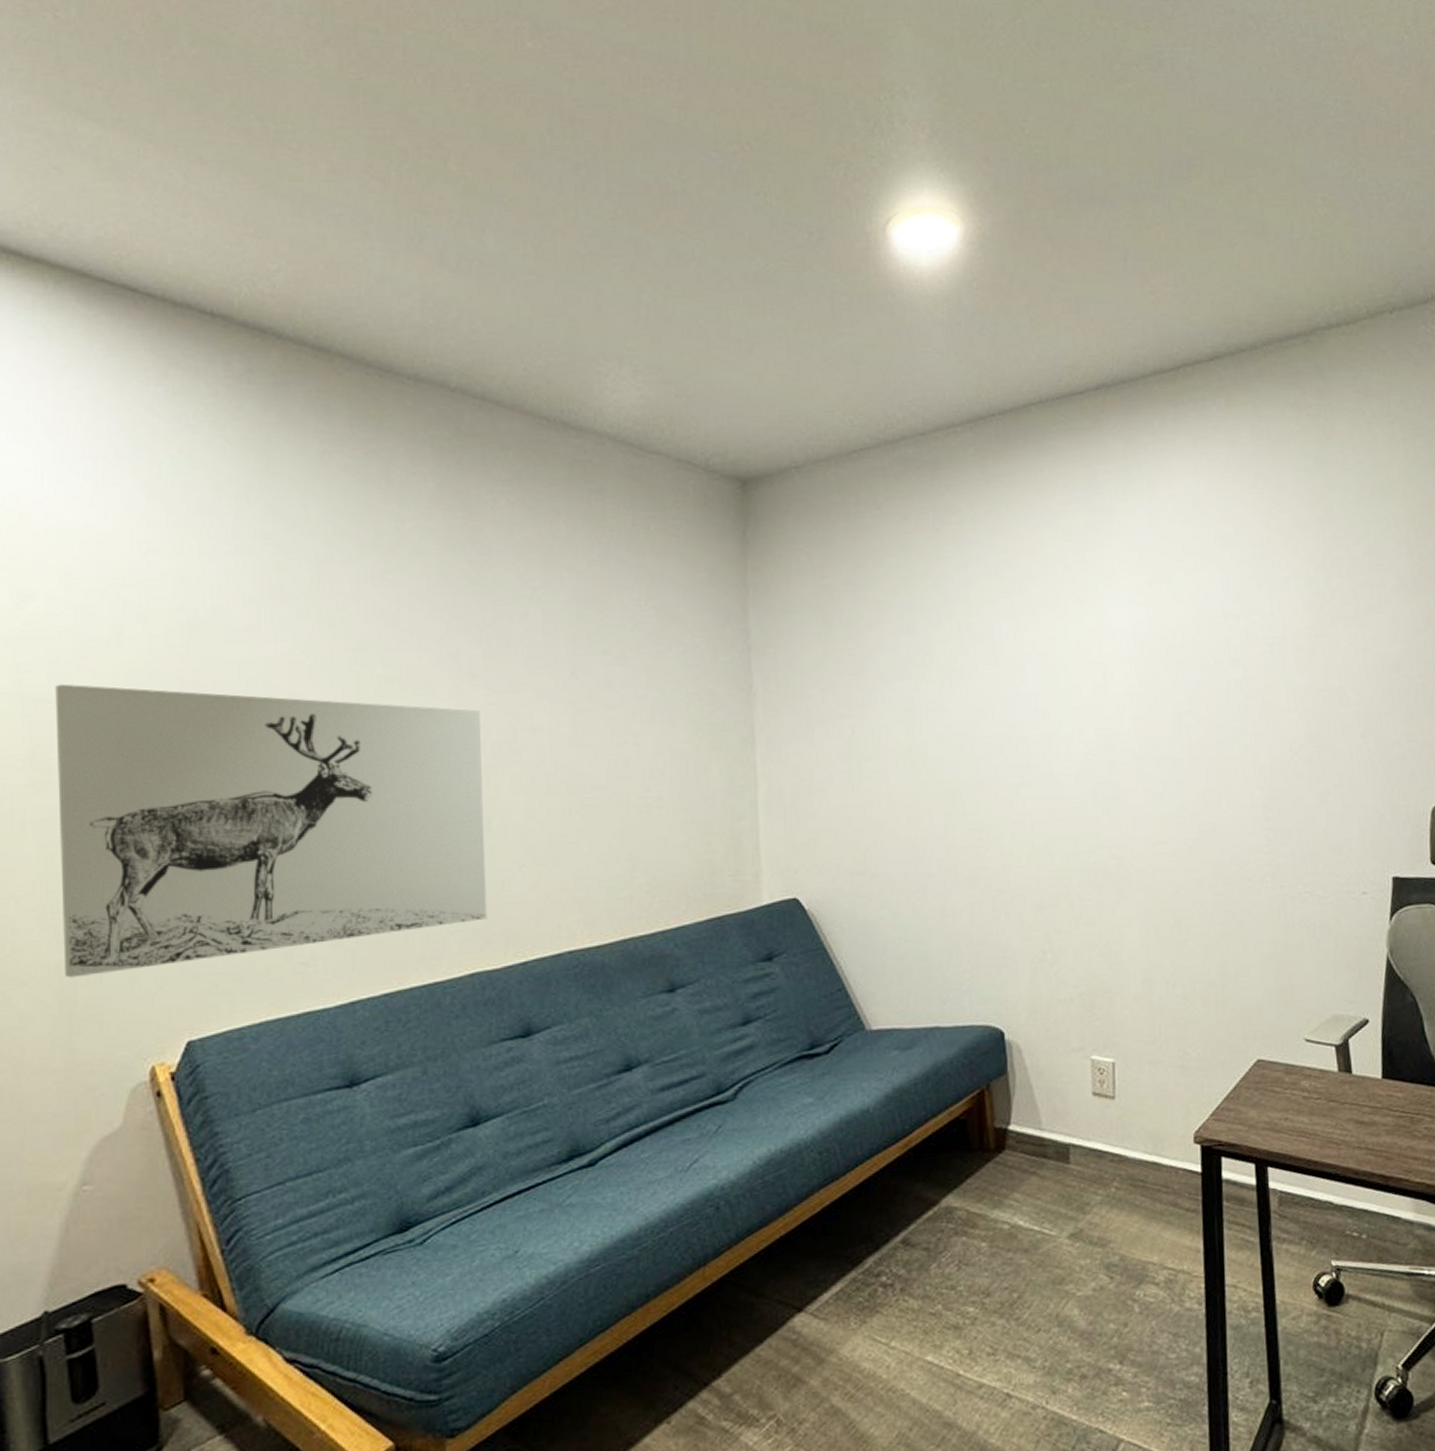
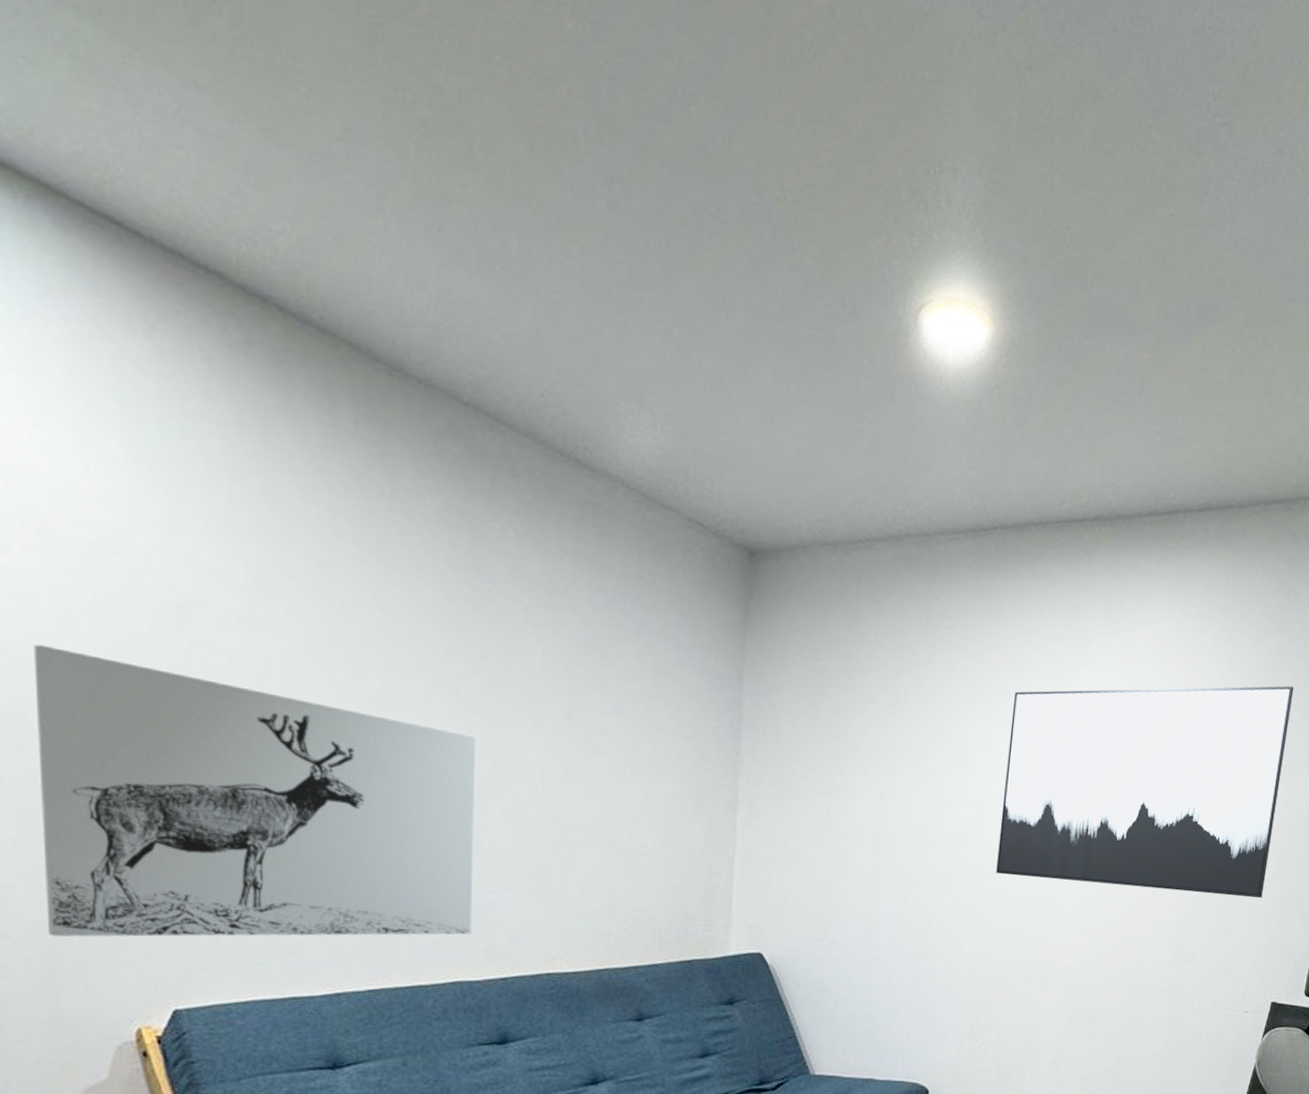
wall art: none [1038,522,1358,774] -> present [996,685,1294,899]

